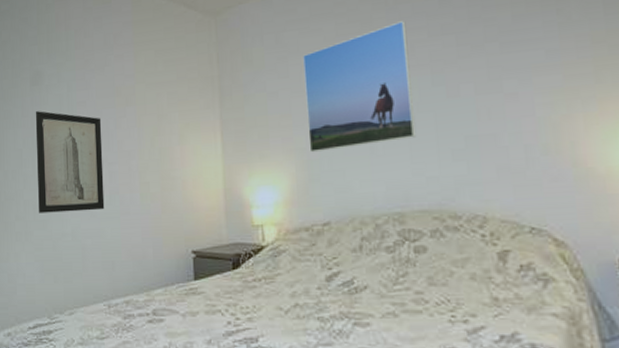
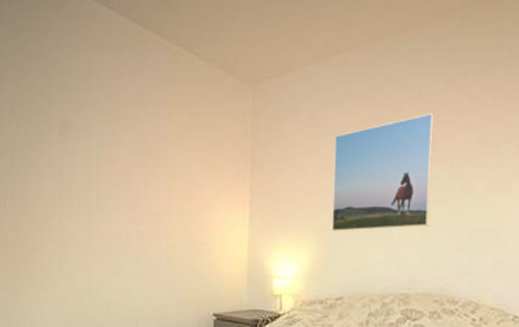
wall art: present [35,111,105,213] -> none [62,163,132,268]

